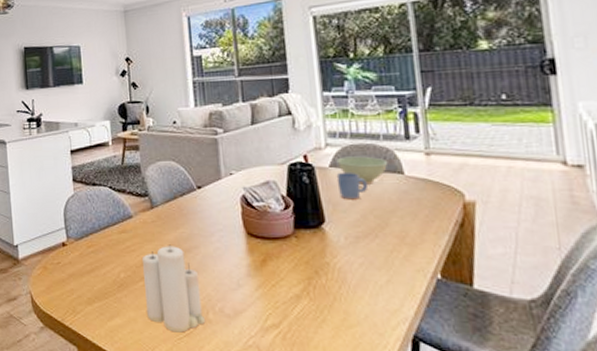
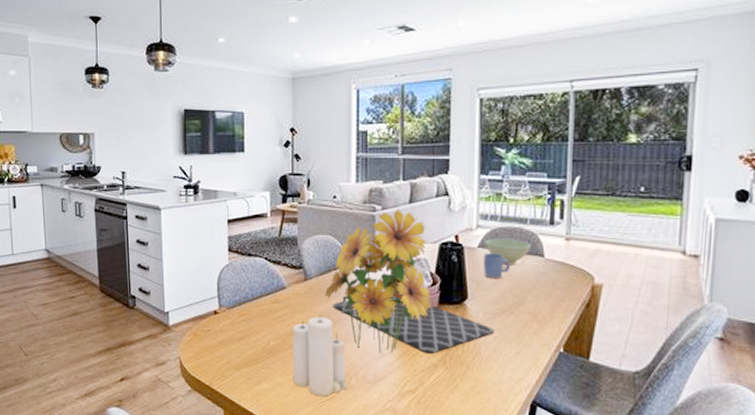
flower bouquet: none [173,130,287,284] -> present [325,208,432,353]
placemat: none [182,217,359,283] -> present [333,292,494,353]

